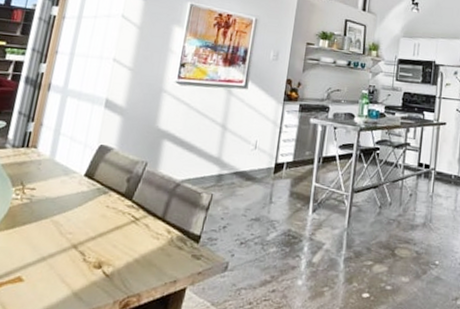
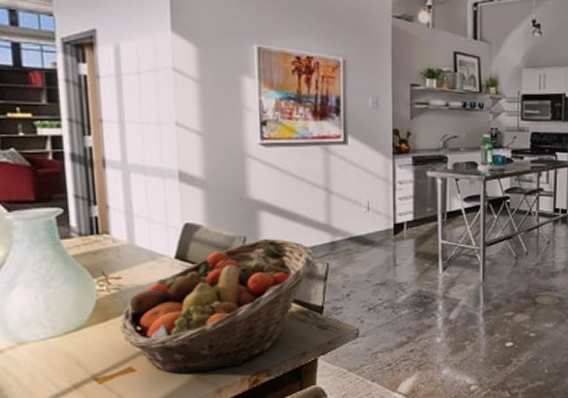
fruit basket: none [21,165,203,290] -> present [120,238,315,374]

